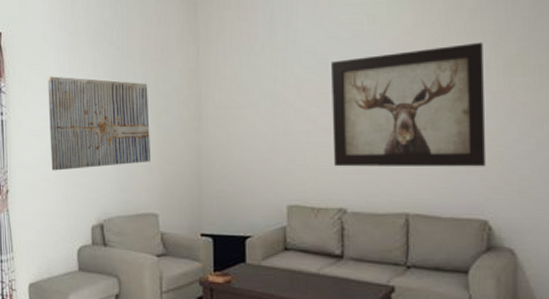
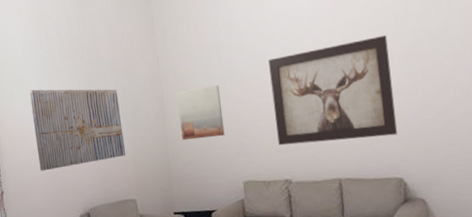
wall art: none [216,88,270,150] -> present [176,85,225,141]

